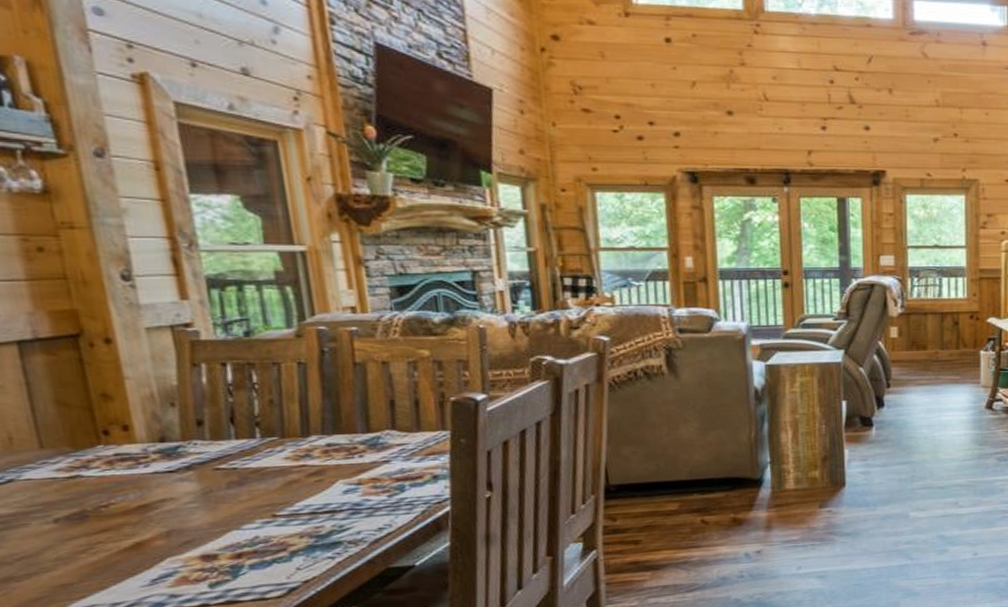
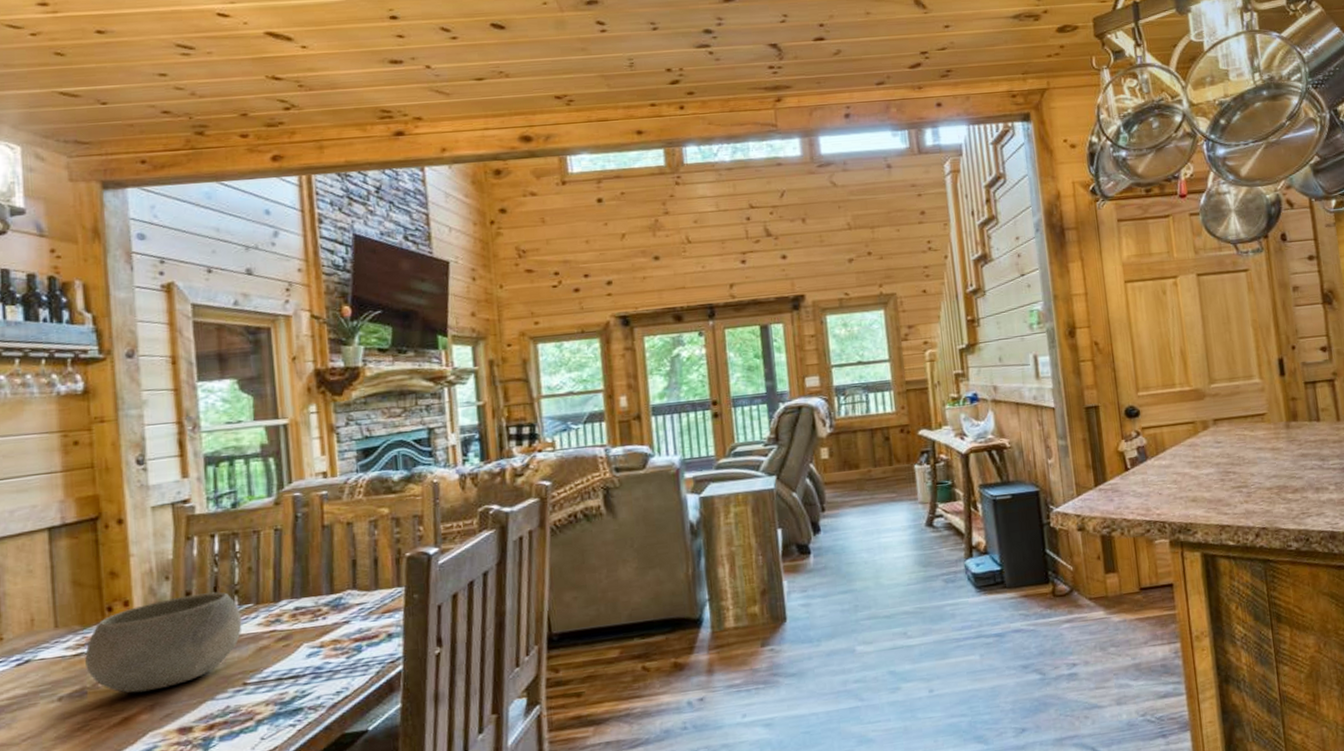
bowl: none [80,422,267,519] -> present [85,592,242,693]

